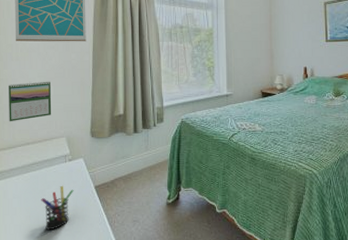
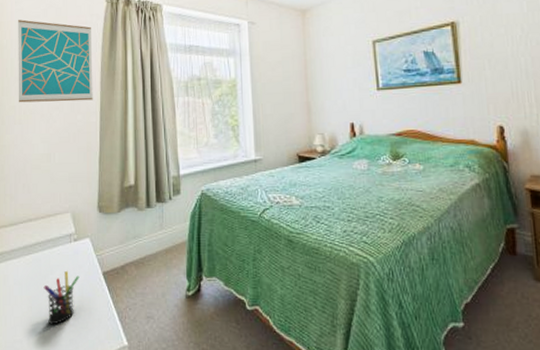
calendar: present [9,81,52,122] -> none [11,147,56,195]

